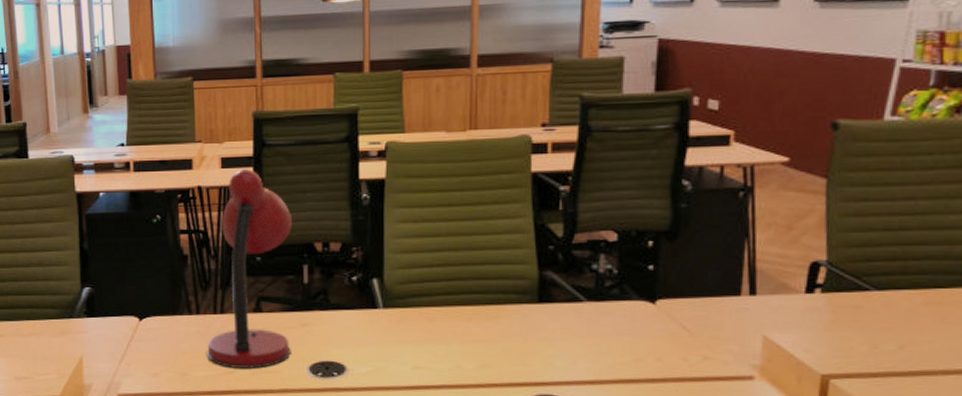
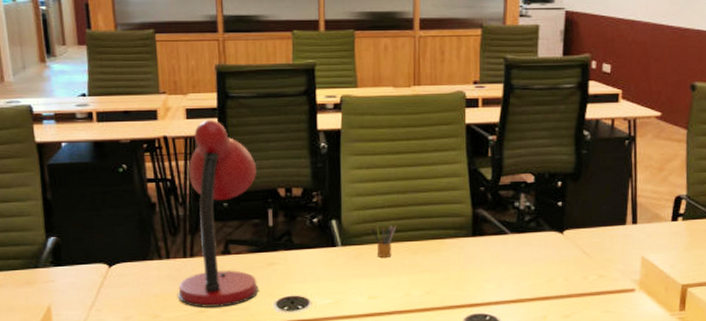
pencil box: none [417,285,447,324] -> present [371,224,397,259]

